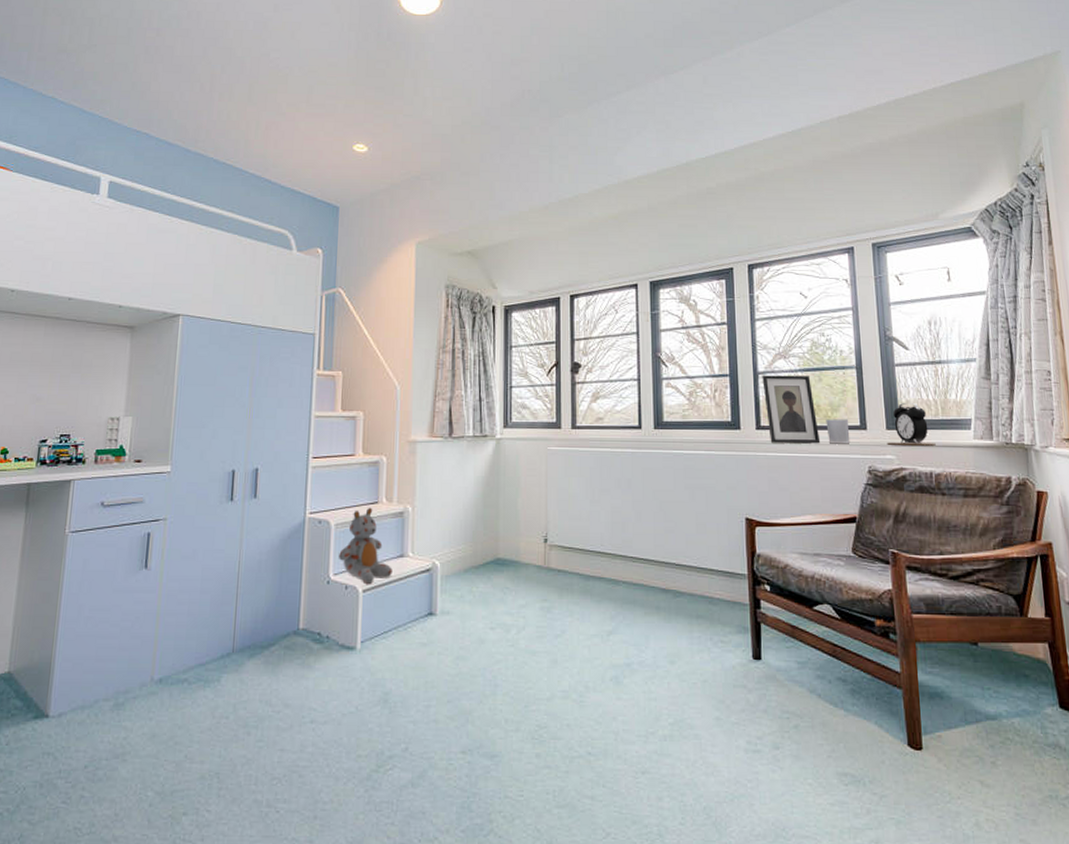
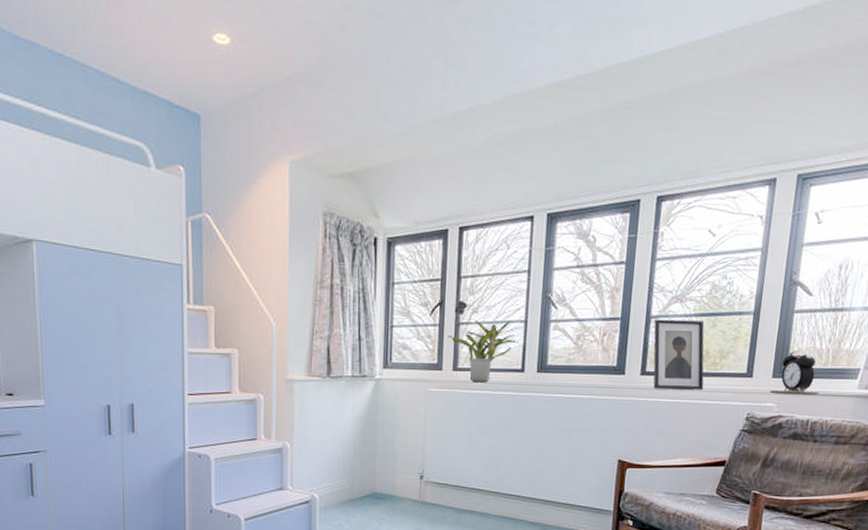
stuffed bear: present [339,507,392,584] -> none [220,443,273,513]
potted plant: none [565,379,633,440] -> present [447,320,518,383]
candle holder: present [826,419,849,444] -> none [712,366,736,391]

